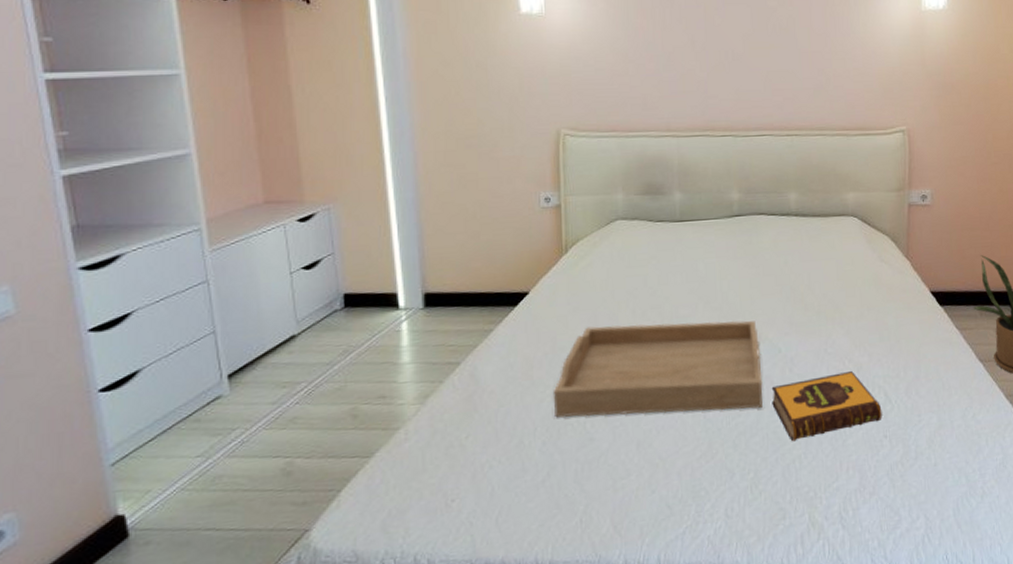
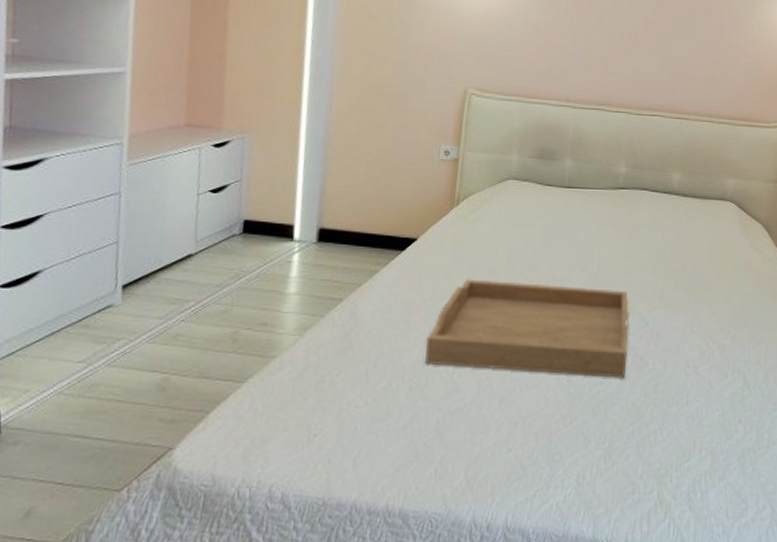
hardback book: present [771,371,882,442] -> none [634,352,740,416]

